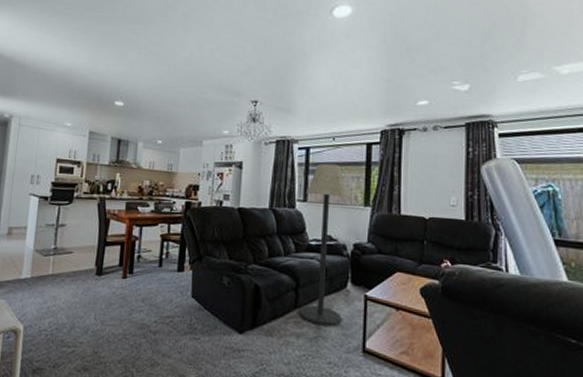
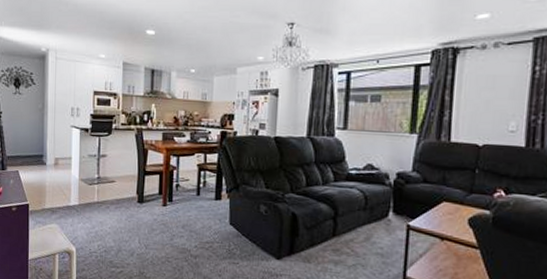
floor lamp: present [299,163,348,326] -> none [337,89,392,254]

